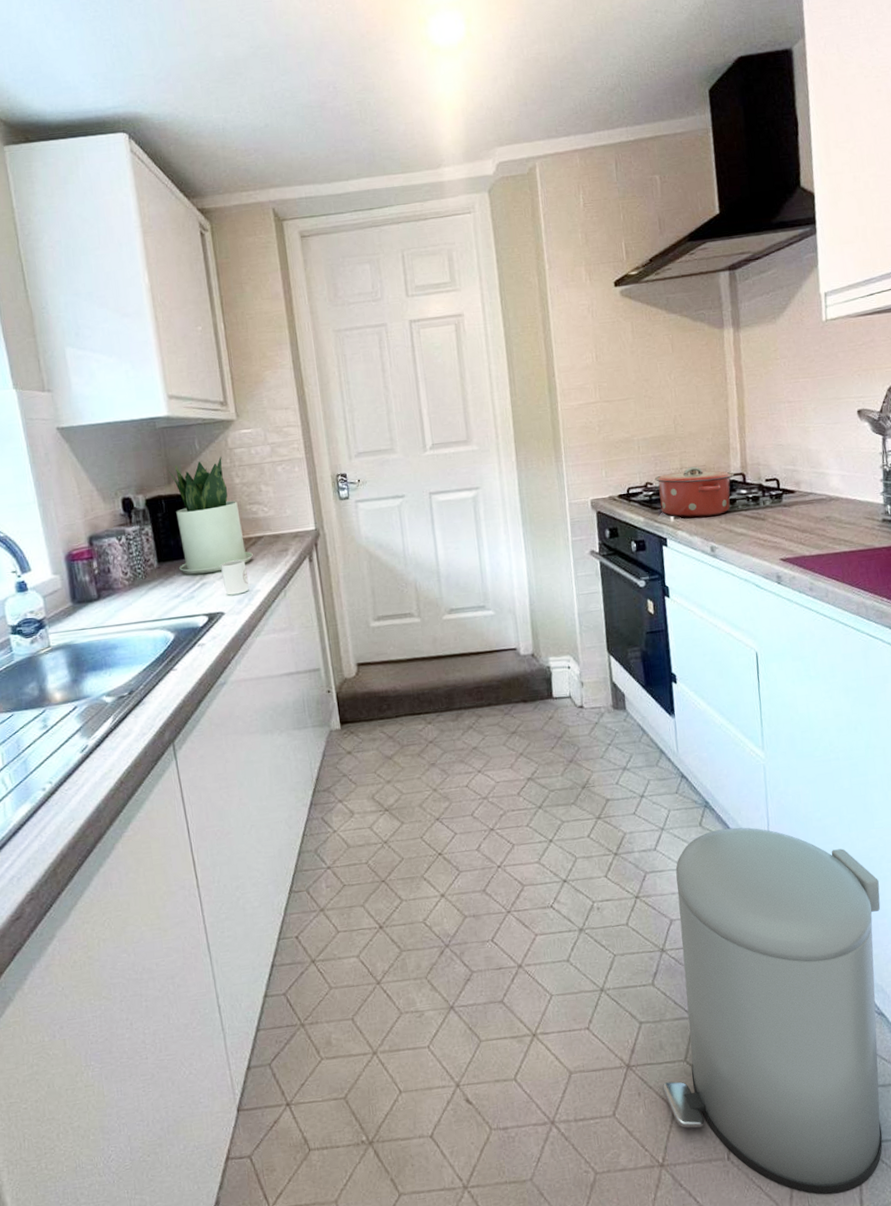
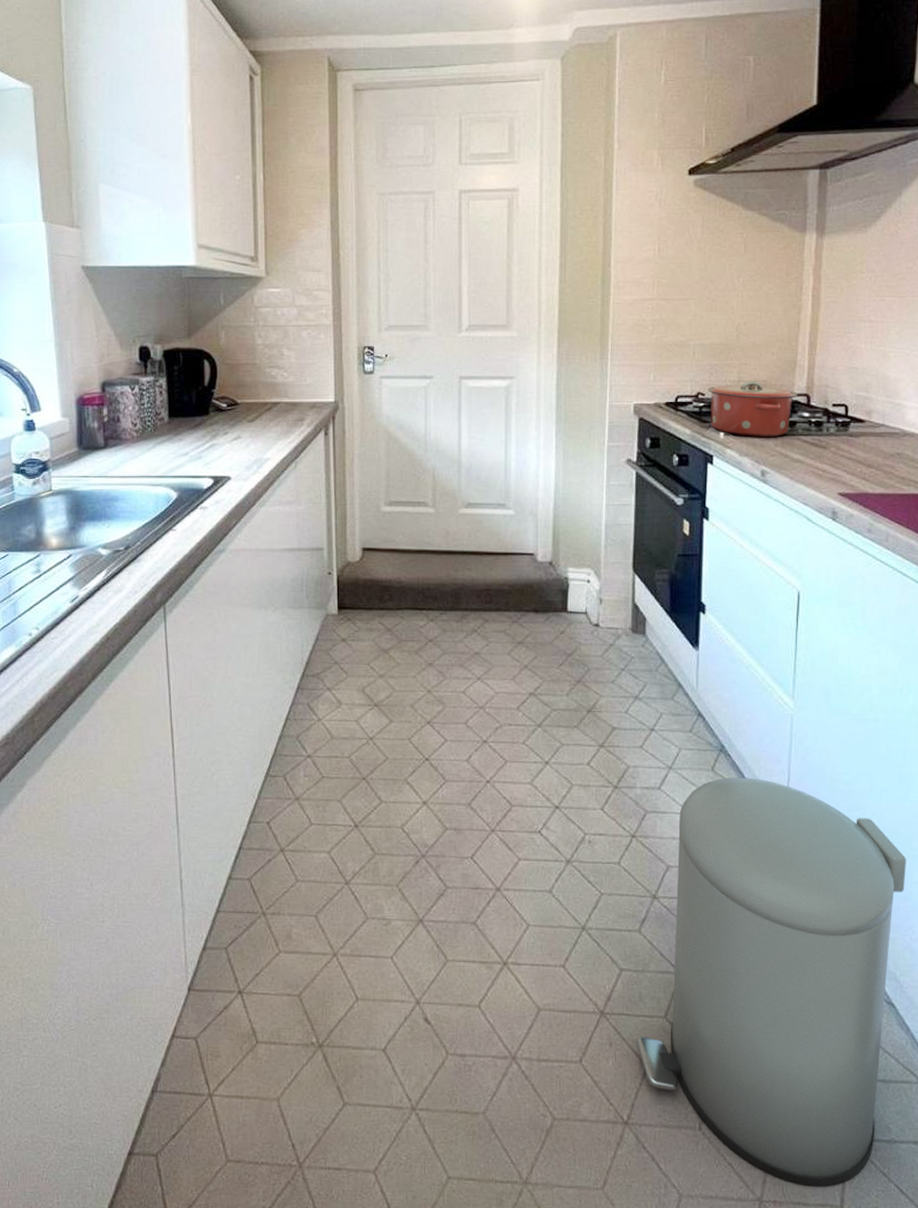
planter: present [167,456,253,575] -> none [189,314,267,434]
mug: present [220,559,249,595] -> none [232,424,260,460]

